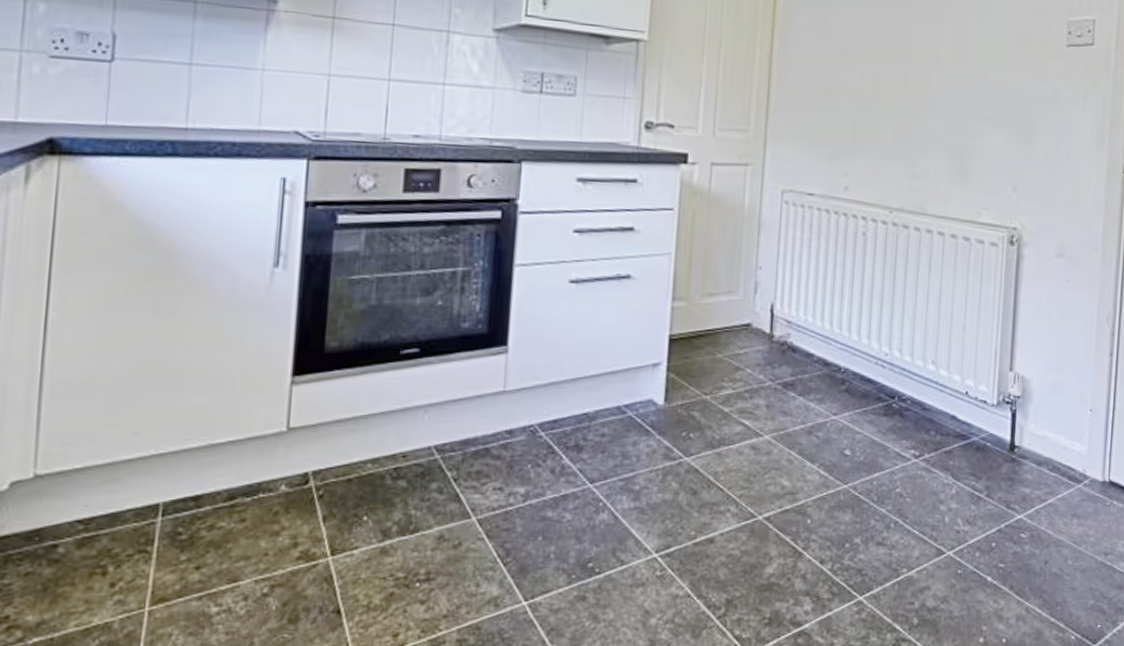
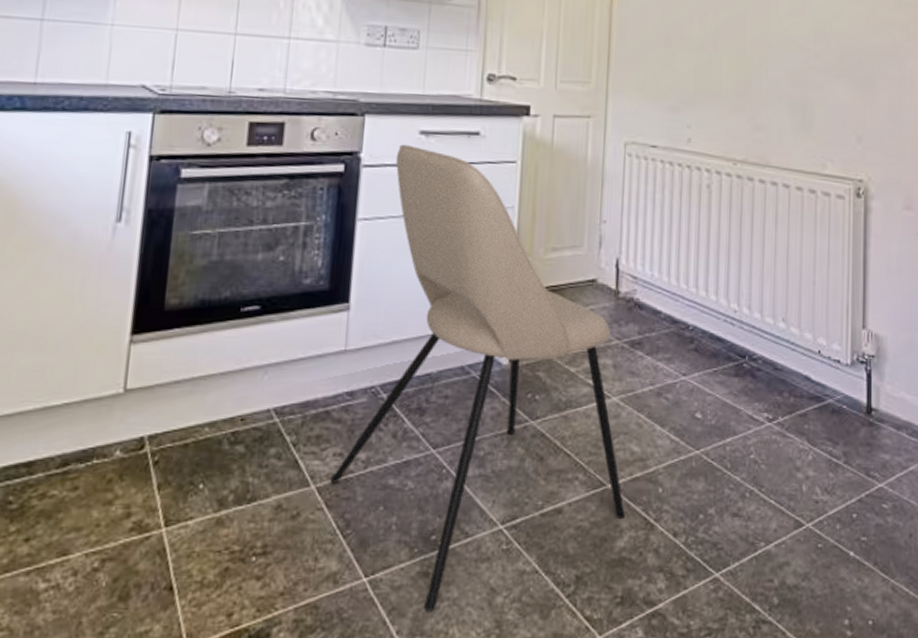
dining chair: none [491,191,776,632] -> present [330,144,626,612]

